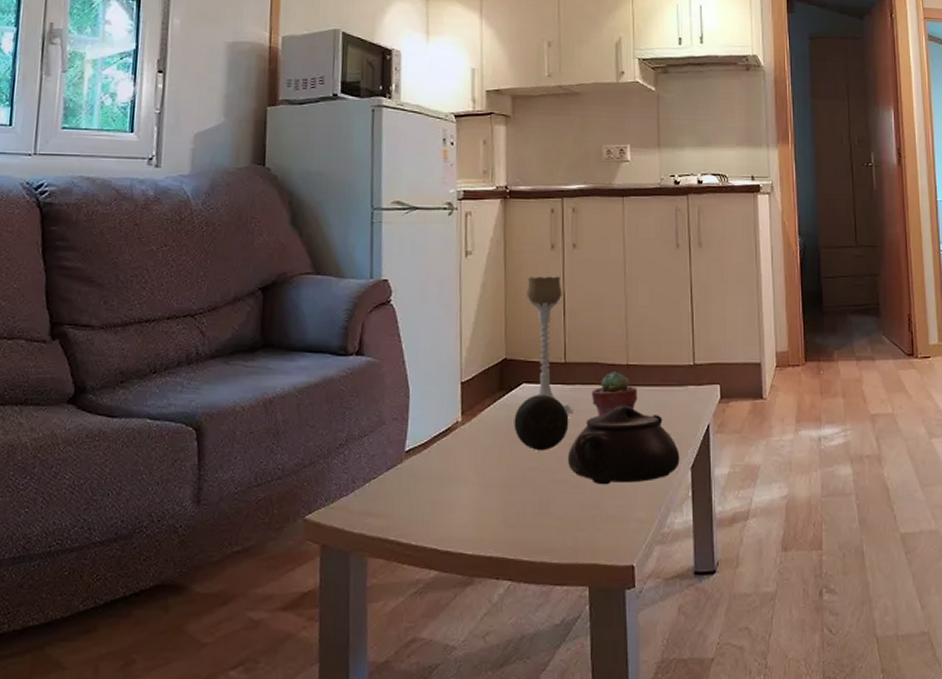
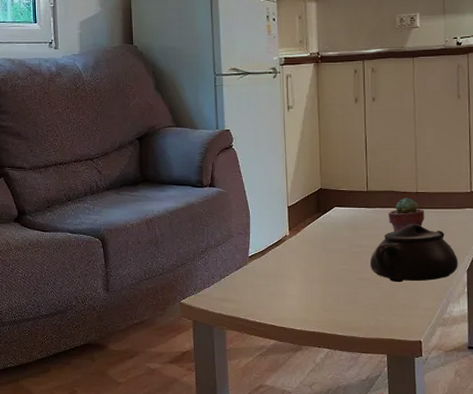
decorative ball: present [514,395,569,451] -> none [328,216,371,257]
candle holder: present [527,276,573,414] -> none [336,124,374,230]

